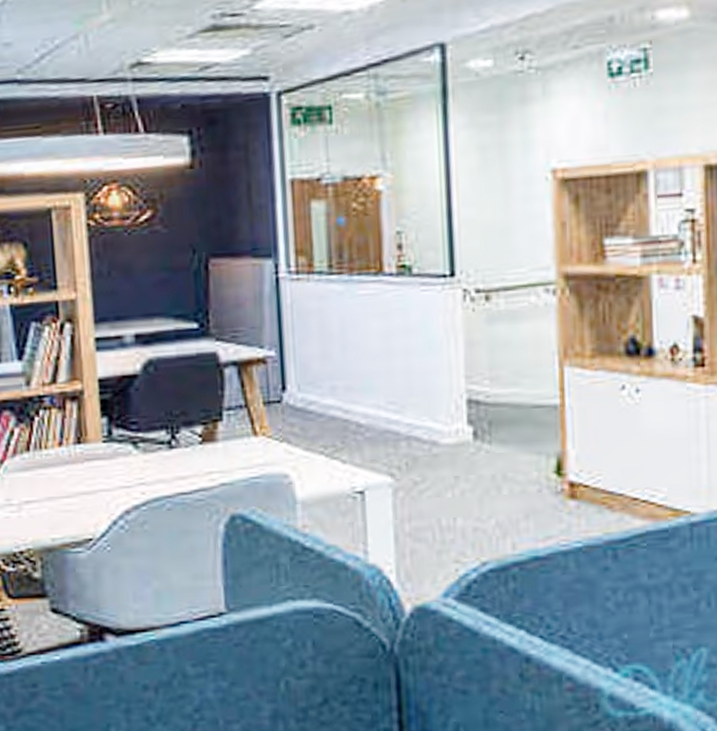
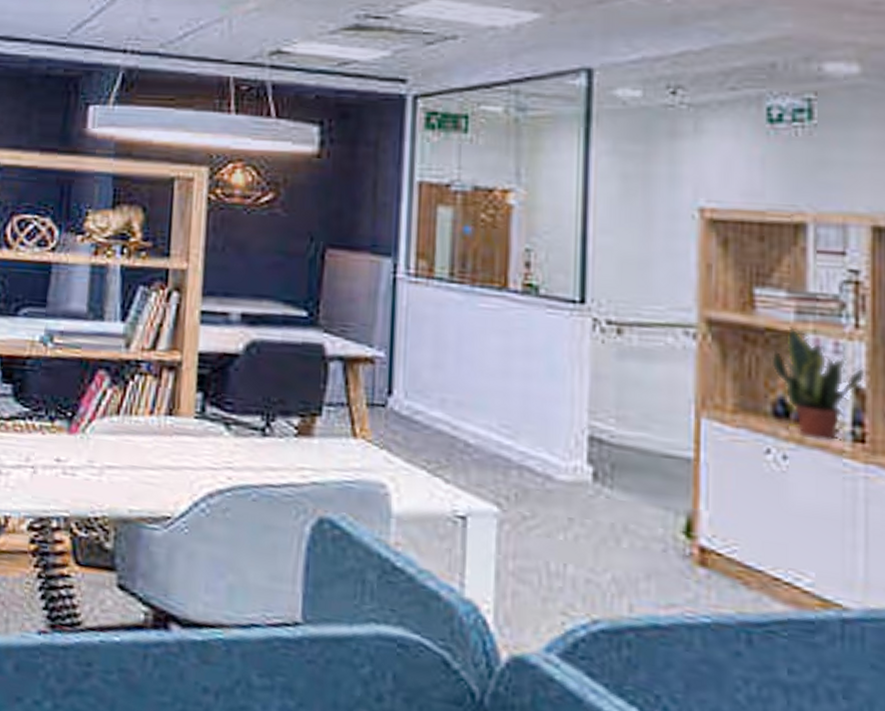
potted plant: none [622,270,703,371] -> present [771,327,865,442]

